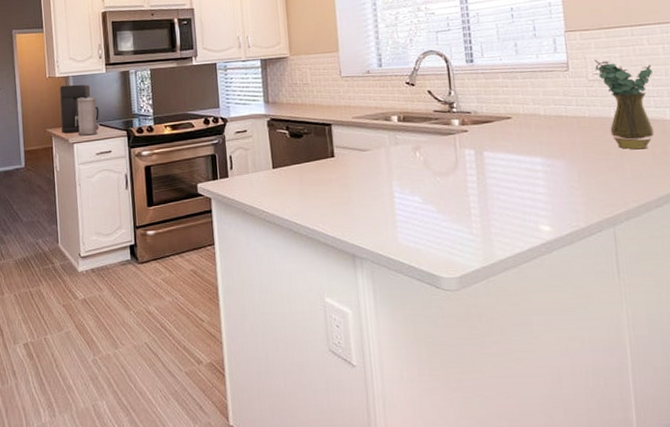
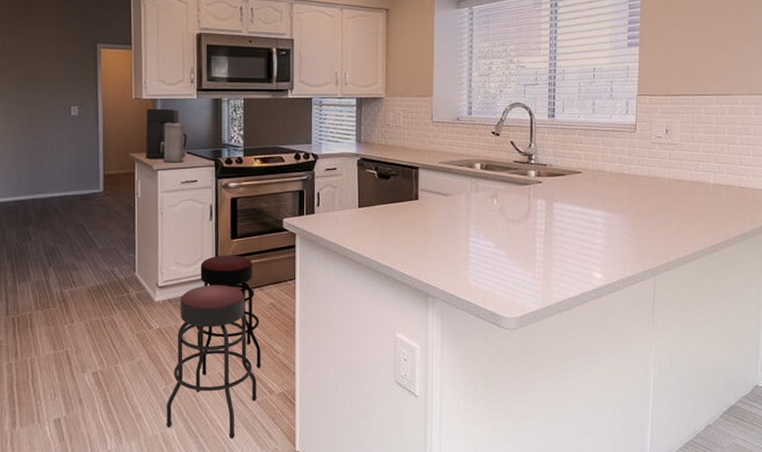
bar stool: none [95,222,187,412] -> present [166,255,261,439]
vase: present [594,59,655,150] -> none [658,123,705,208]

